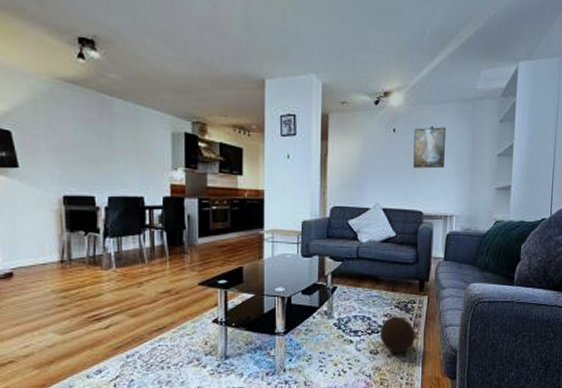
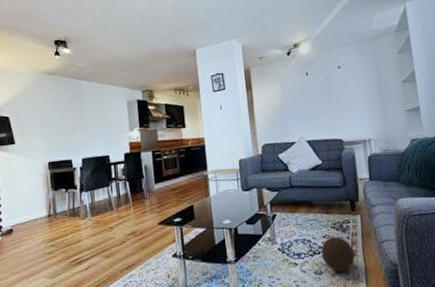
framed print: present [413,127,447,169] -> none [324,65,356,103]

